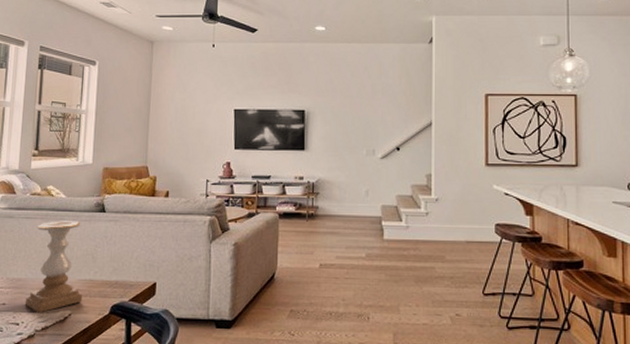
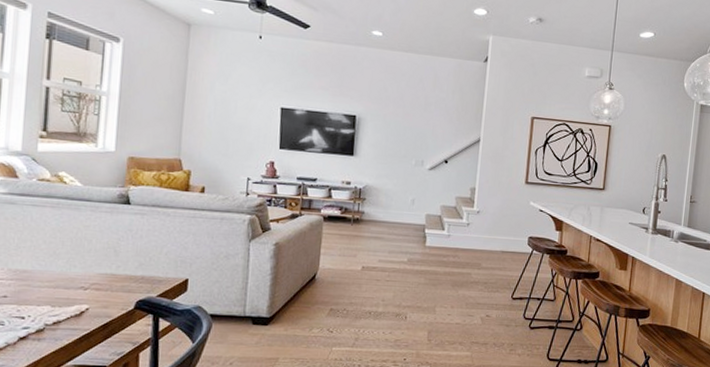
candle holder: present [26,221,83,313] -> none [33,210,103,307]

